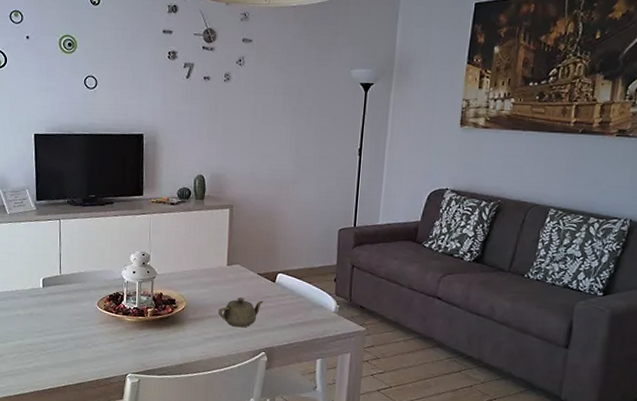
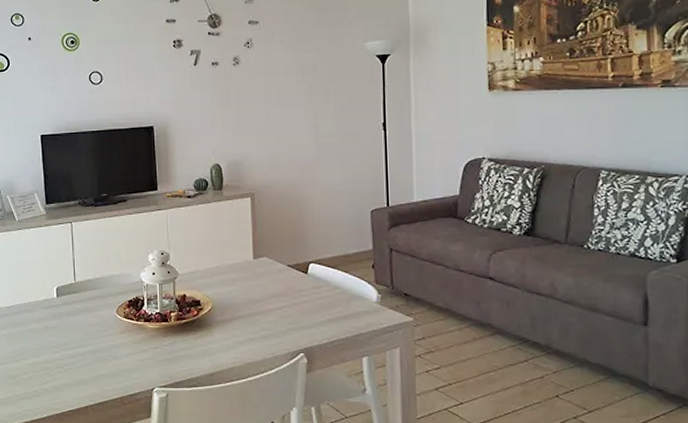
teapot: present [218,297,264,328] -> none [248,293,297,327]

